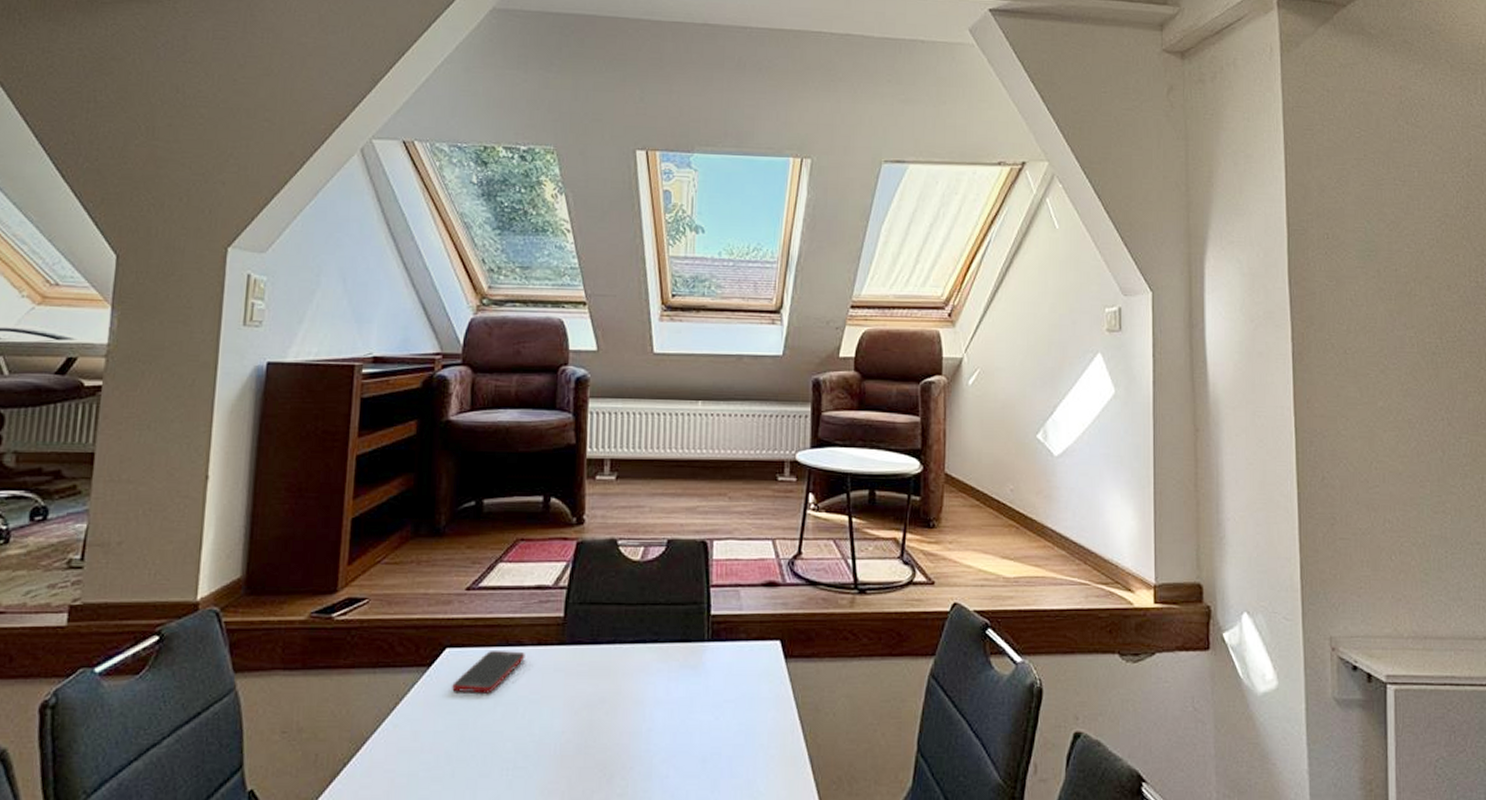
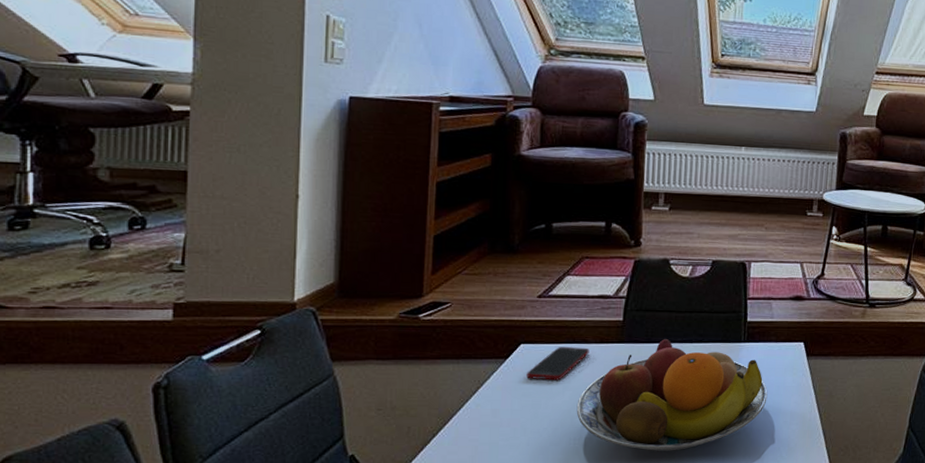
fruit bowl: none [509,638,739,785] -> present [576,338,768,451]

